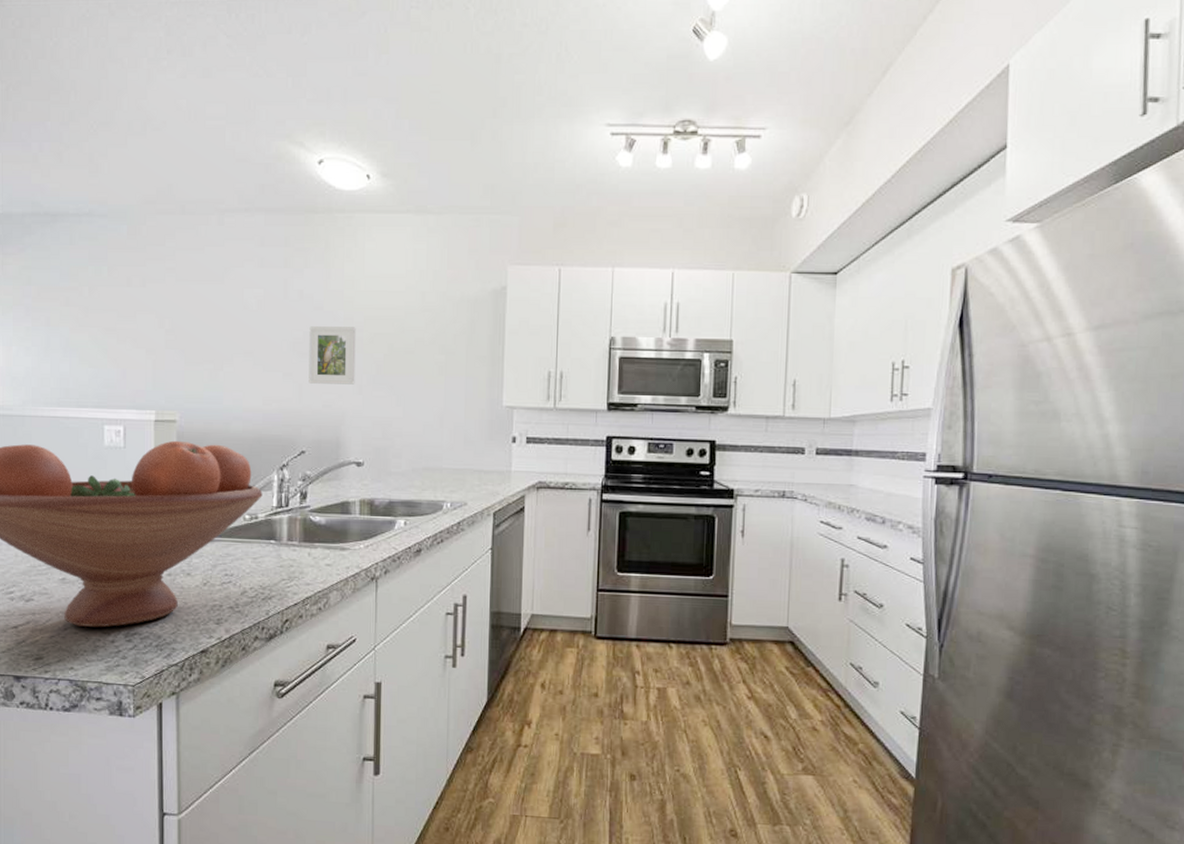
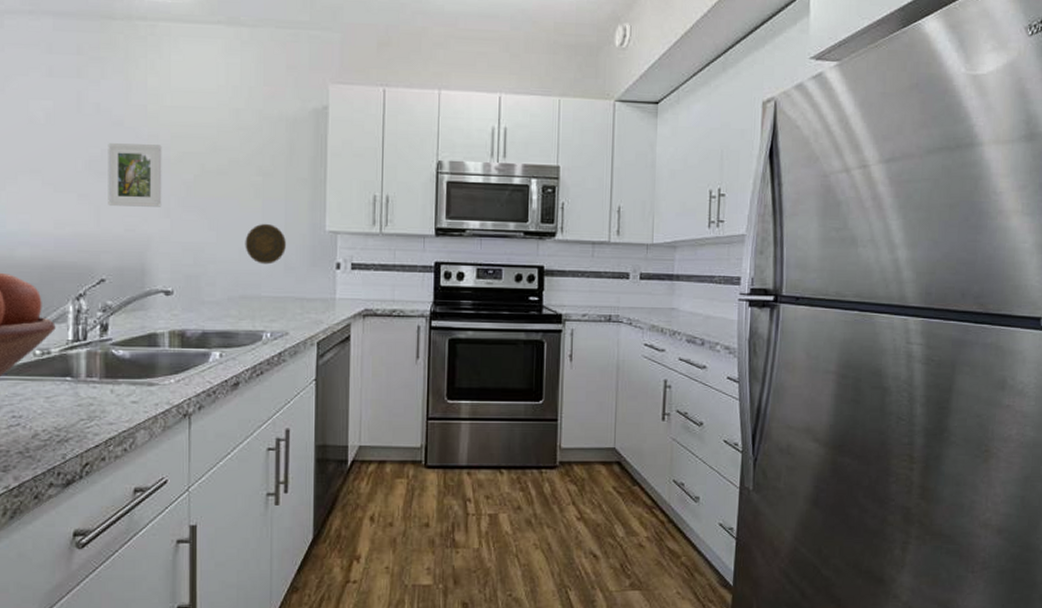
decorative plate: none [428,399,466,438] -> present [245,223,286,265]

